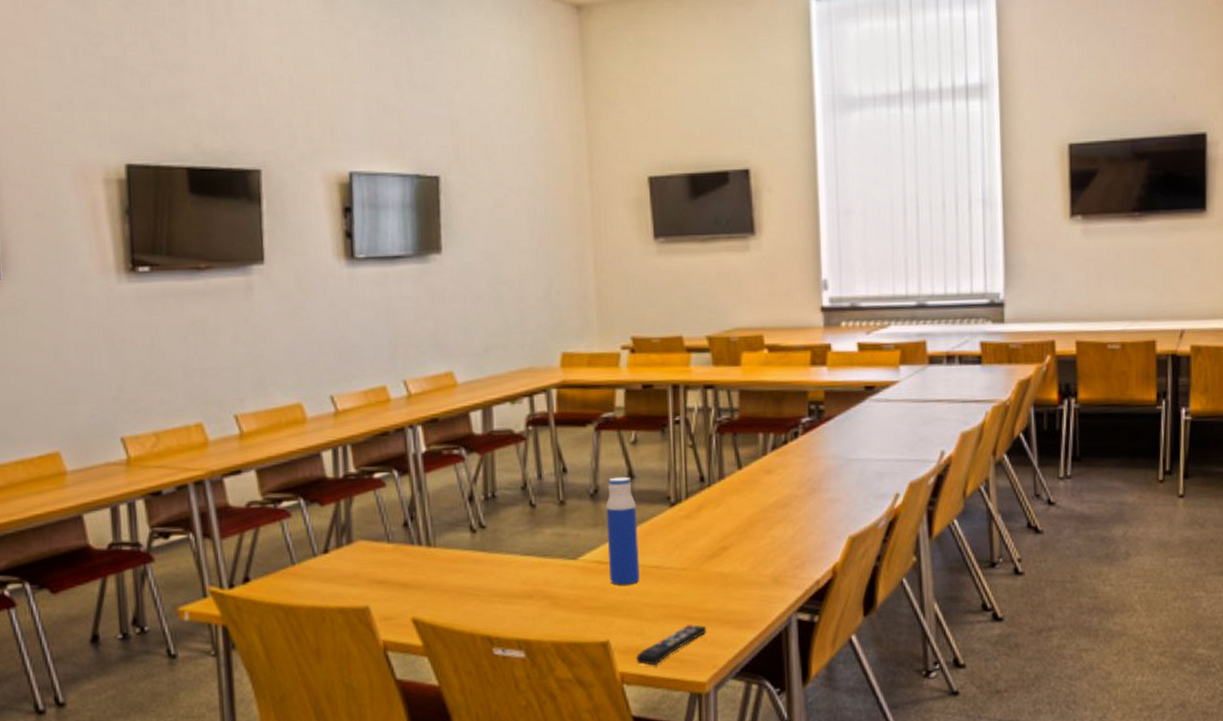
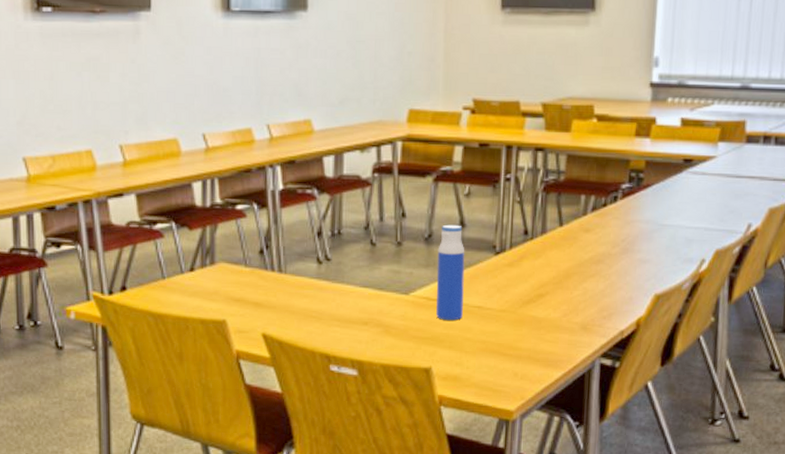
remote control: present [635,624,706,666] -> none [453,360,518,392]

